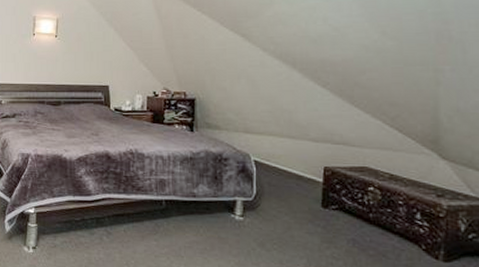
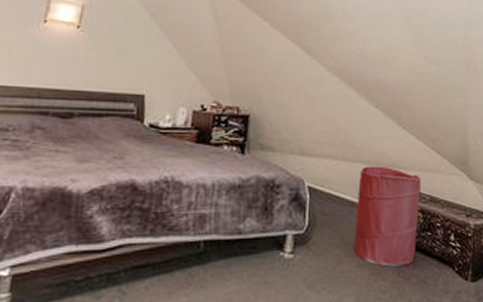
laundry hamper: none [302,143,379,238] -> present [353,166,421,267]

